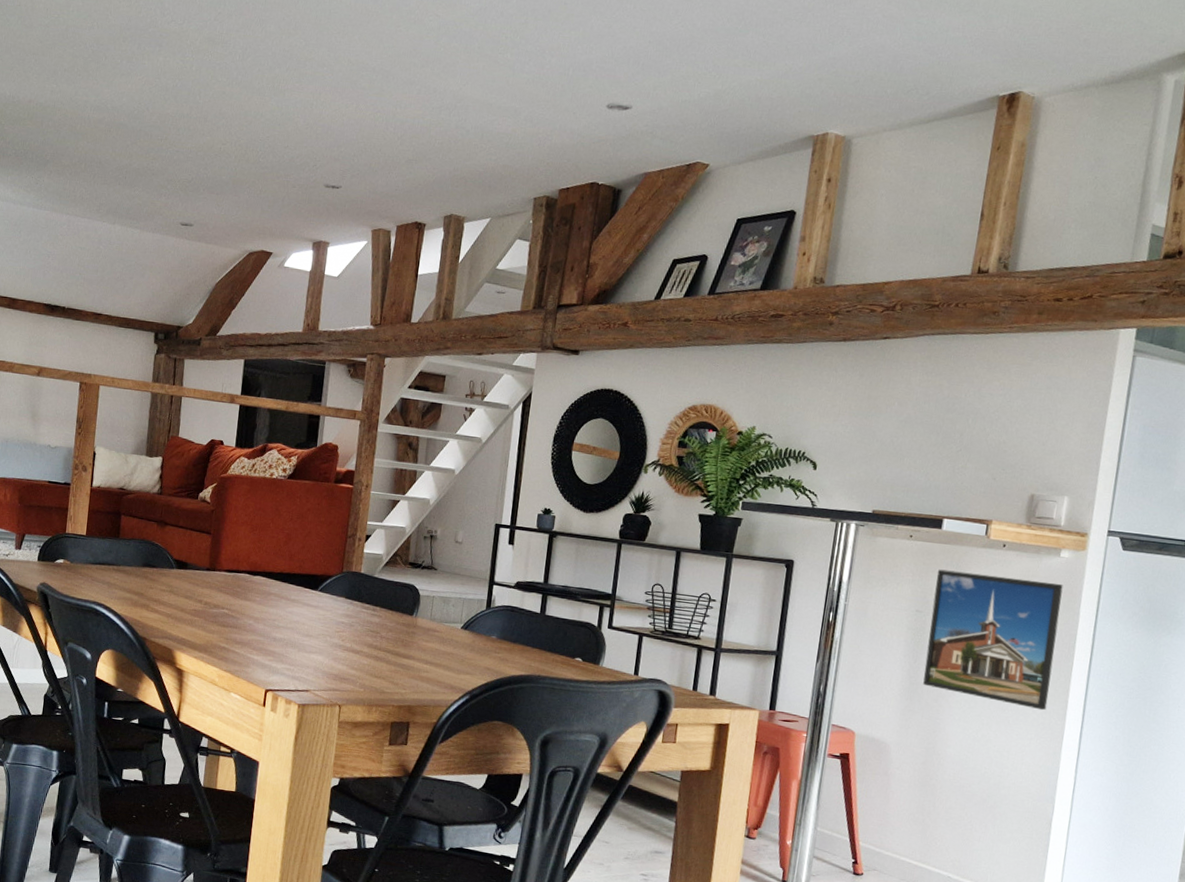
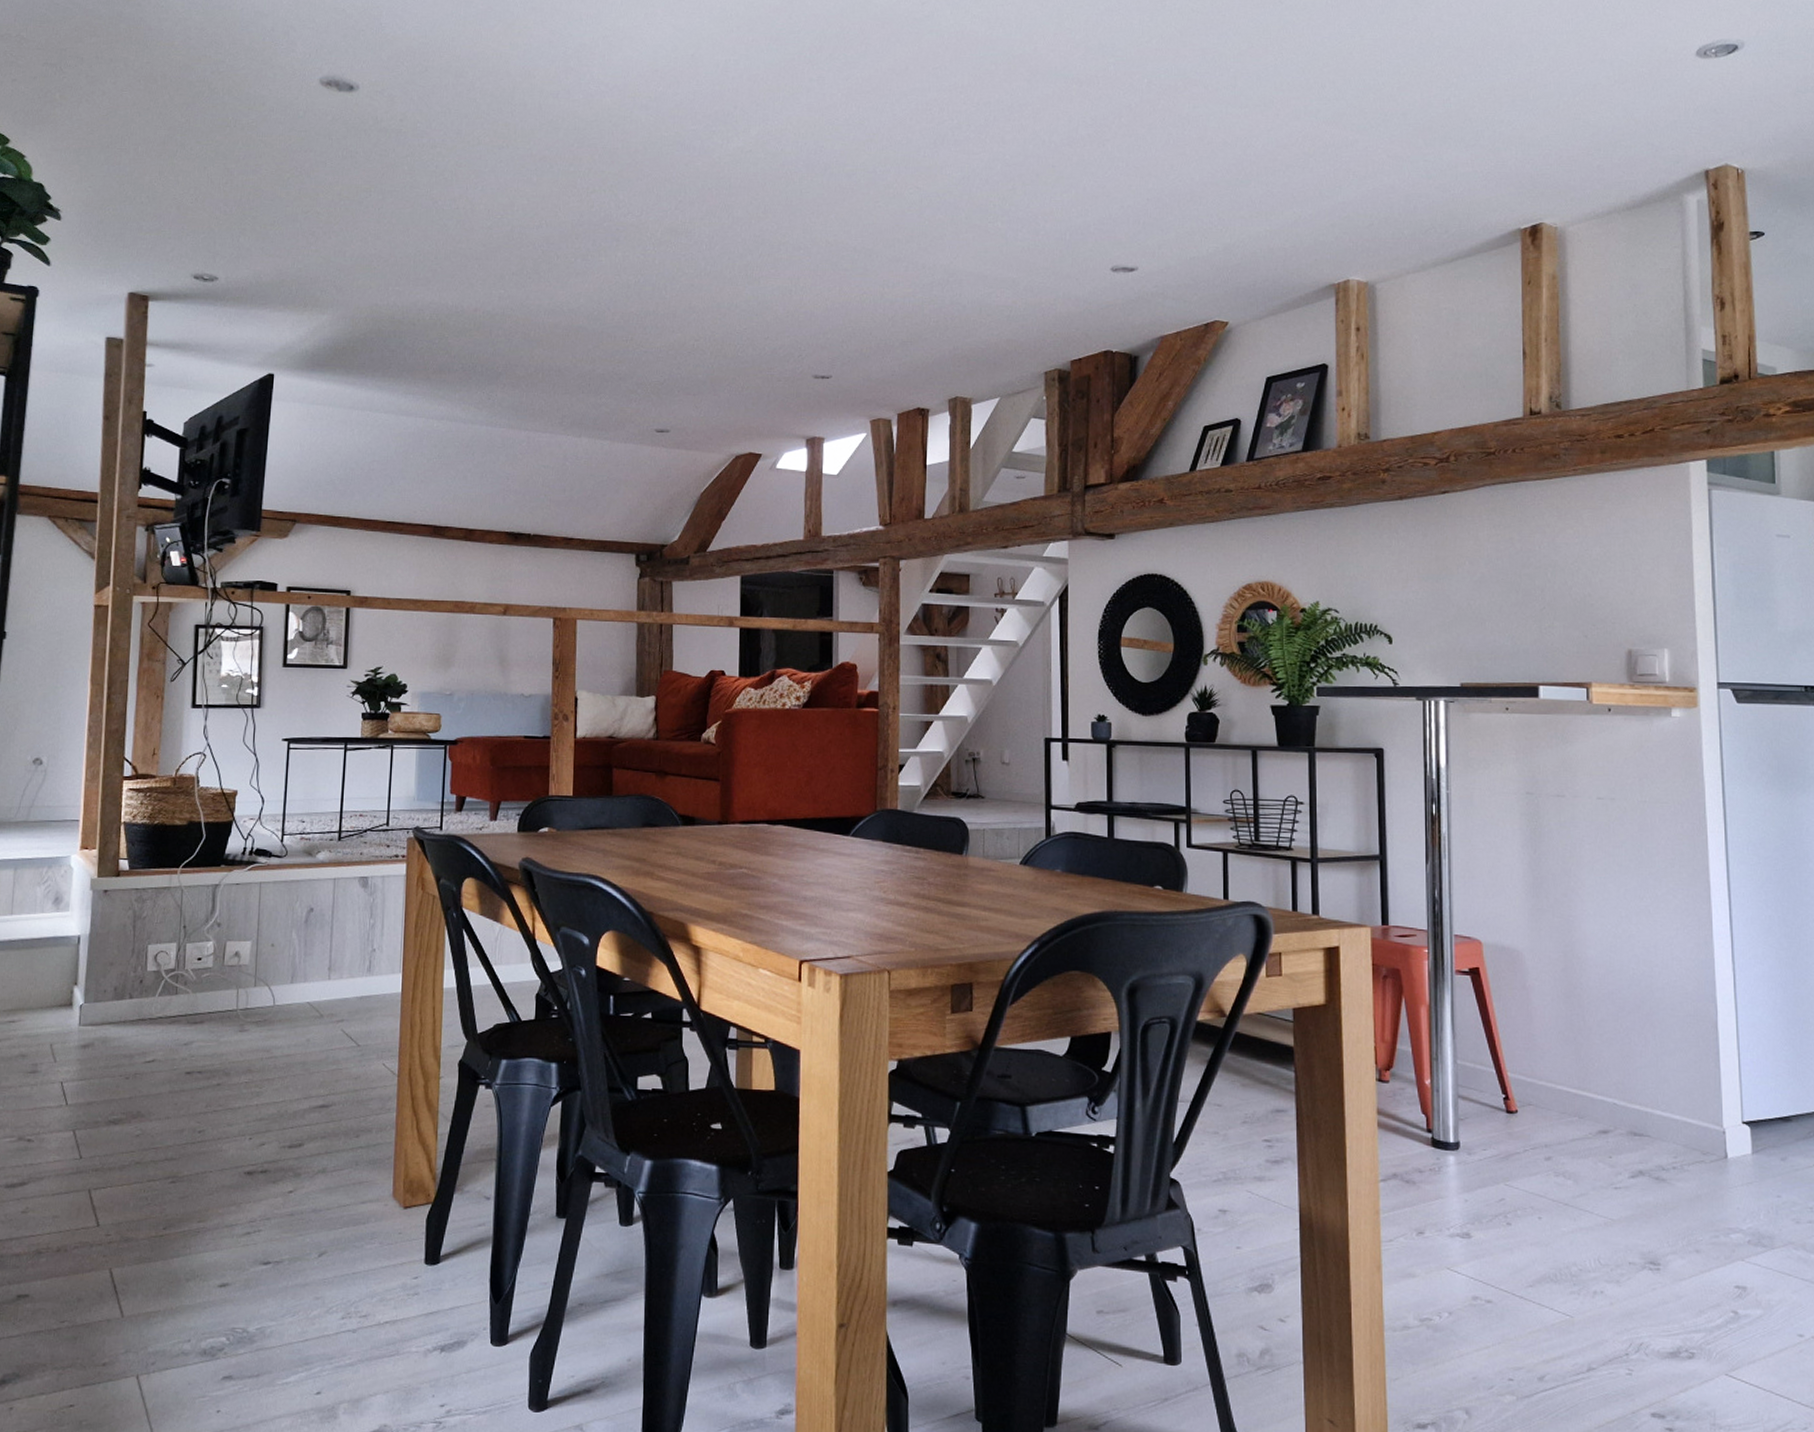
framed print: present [923,569,1063,711] -> none [1542,743,1688,895]

